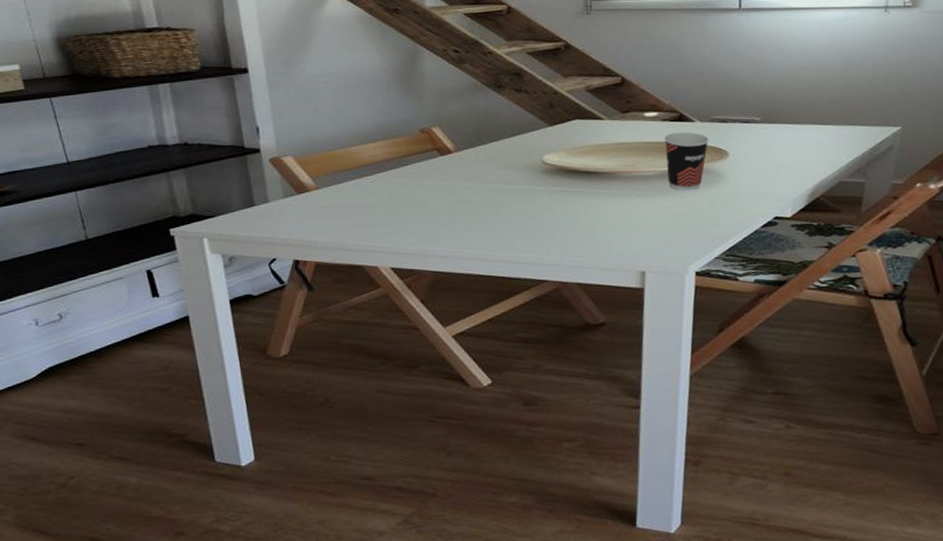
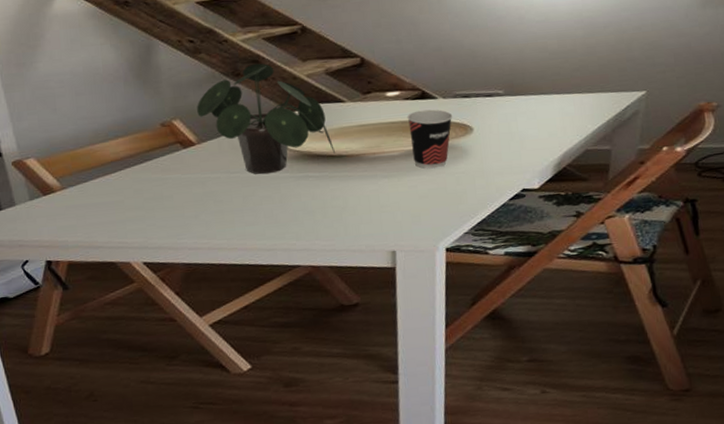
potted plant: none [457,76,590,187] -> present [197,63,335,175]

